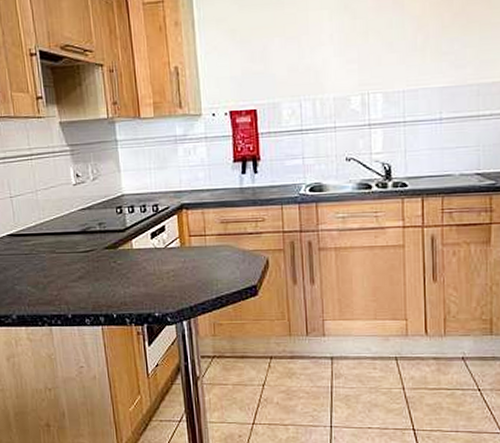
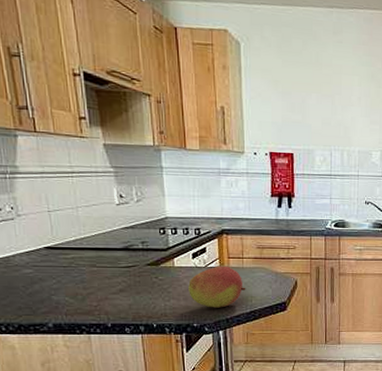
fruit: none [148,245,211,295] -> present [188,266,246,308]

